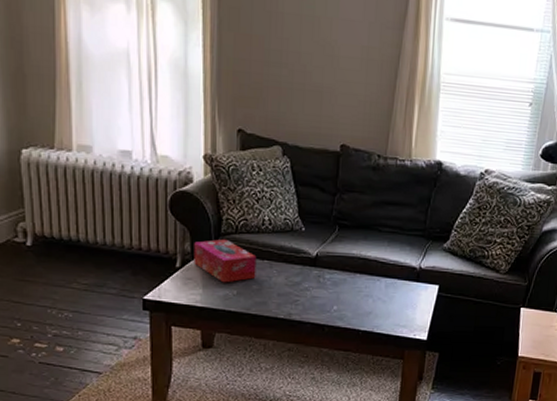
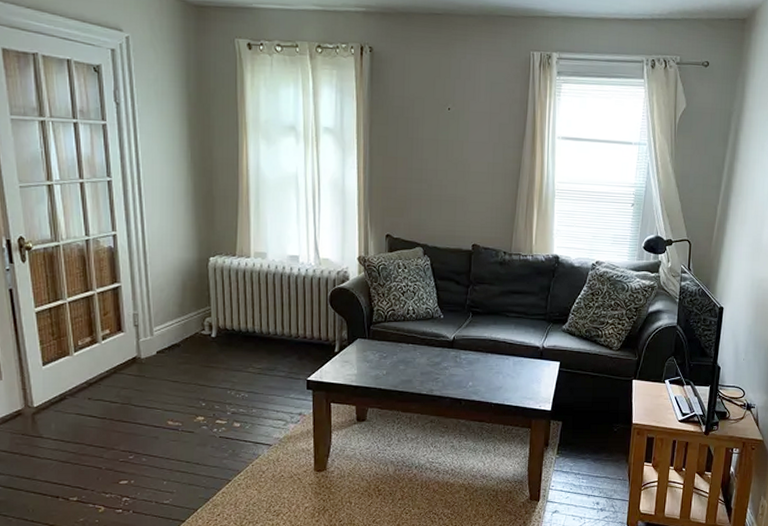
tissue box: present [194,238,257,283] -> none [350,326,403,365]

